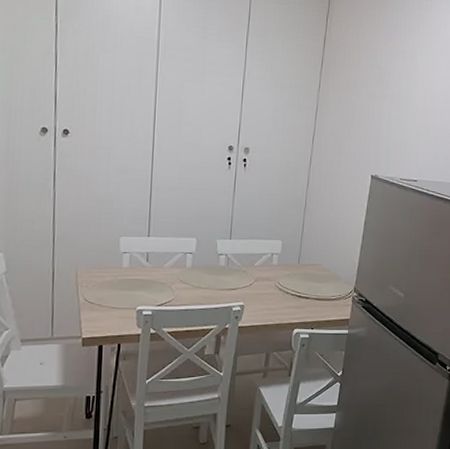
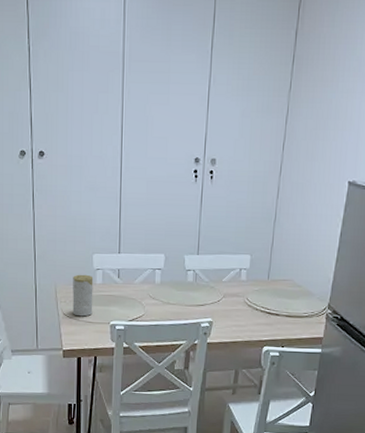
candle: none [95,257,120,302] -> present [72,274,94,317]

